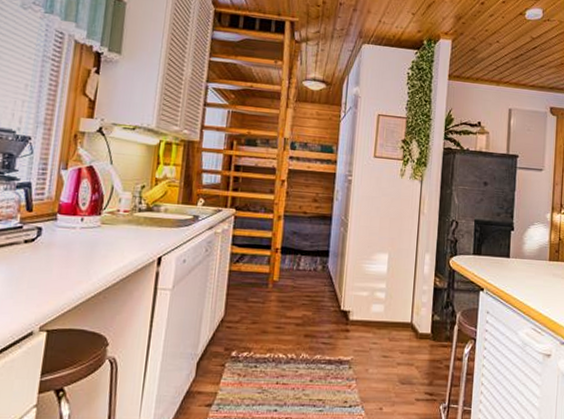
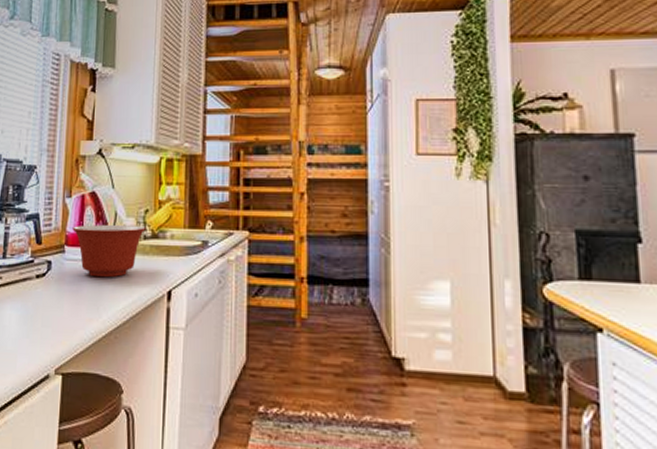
mixing bowl: none [66,196,142,245] -> present [72,224,146,278]

